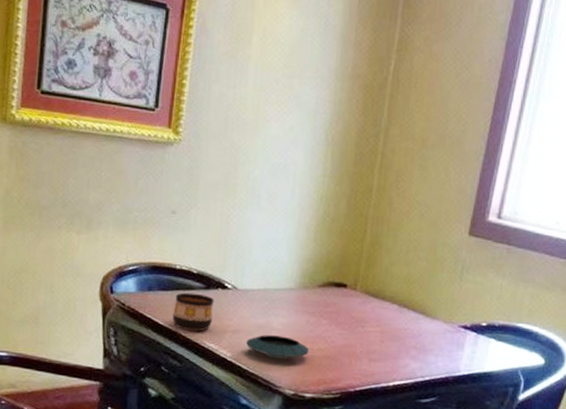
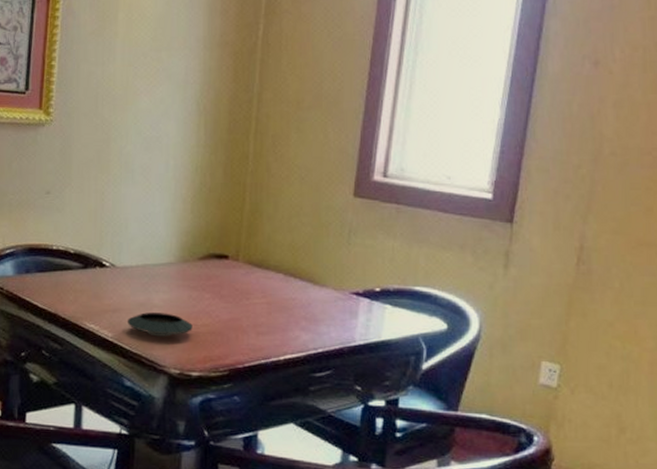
cup: present [173,292,214,332] -> none [51,273,93,313]

